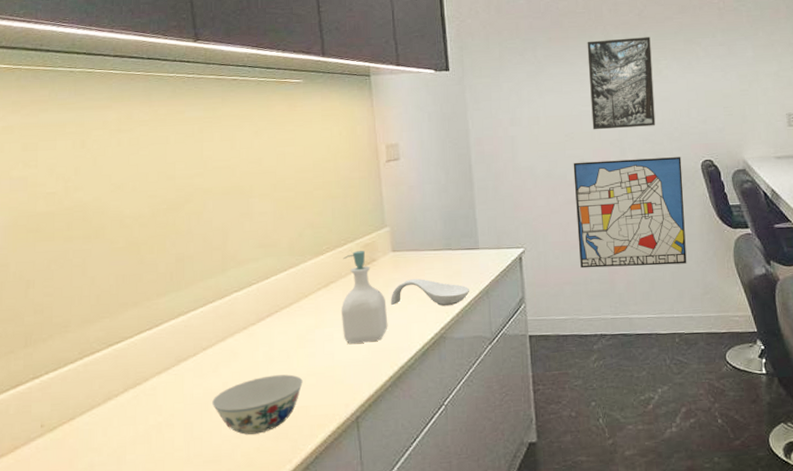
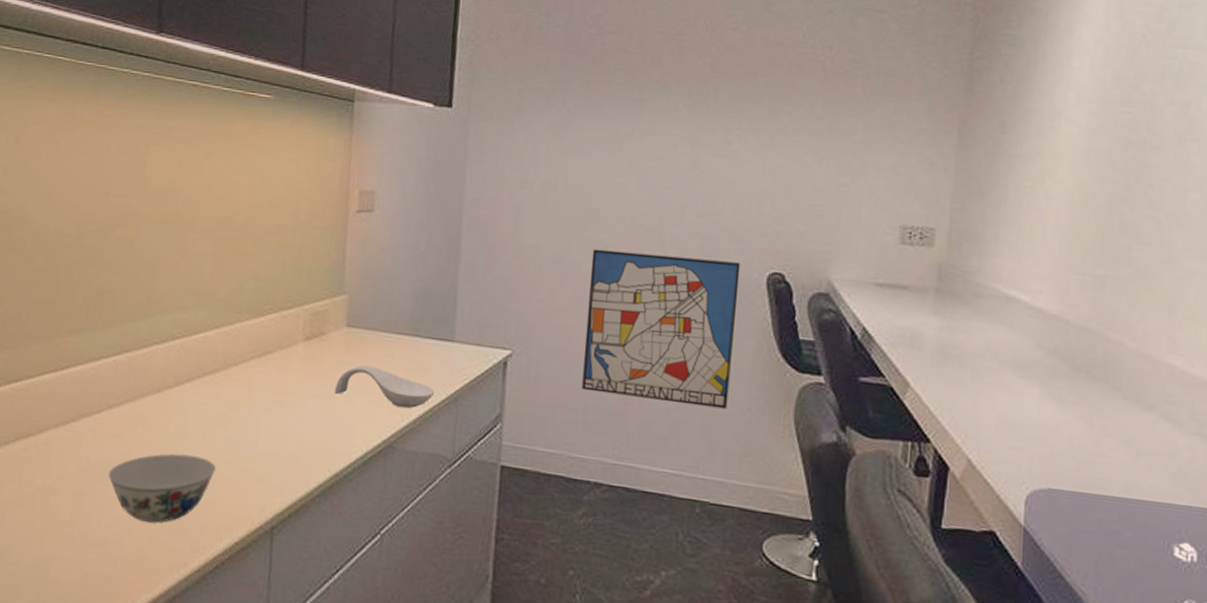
soap bottle: present [340,251,388,344] -> none [271,318,330,436]
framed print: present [587,37,656,130] -> none [625,91,722,216]

